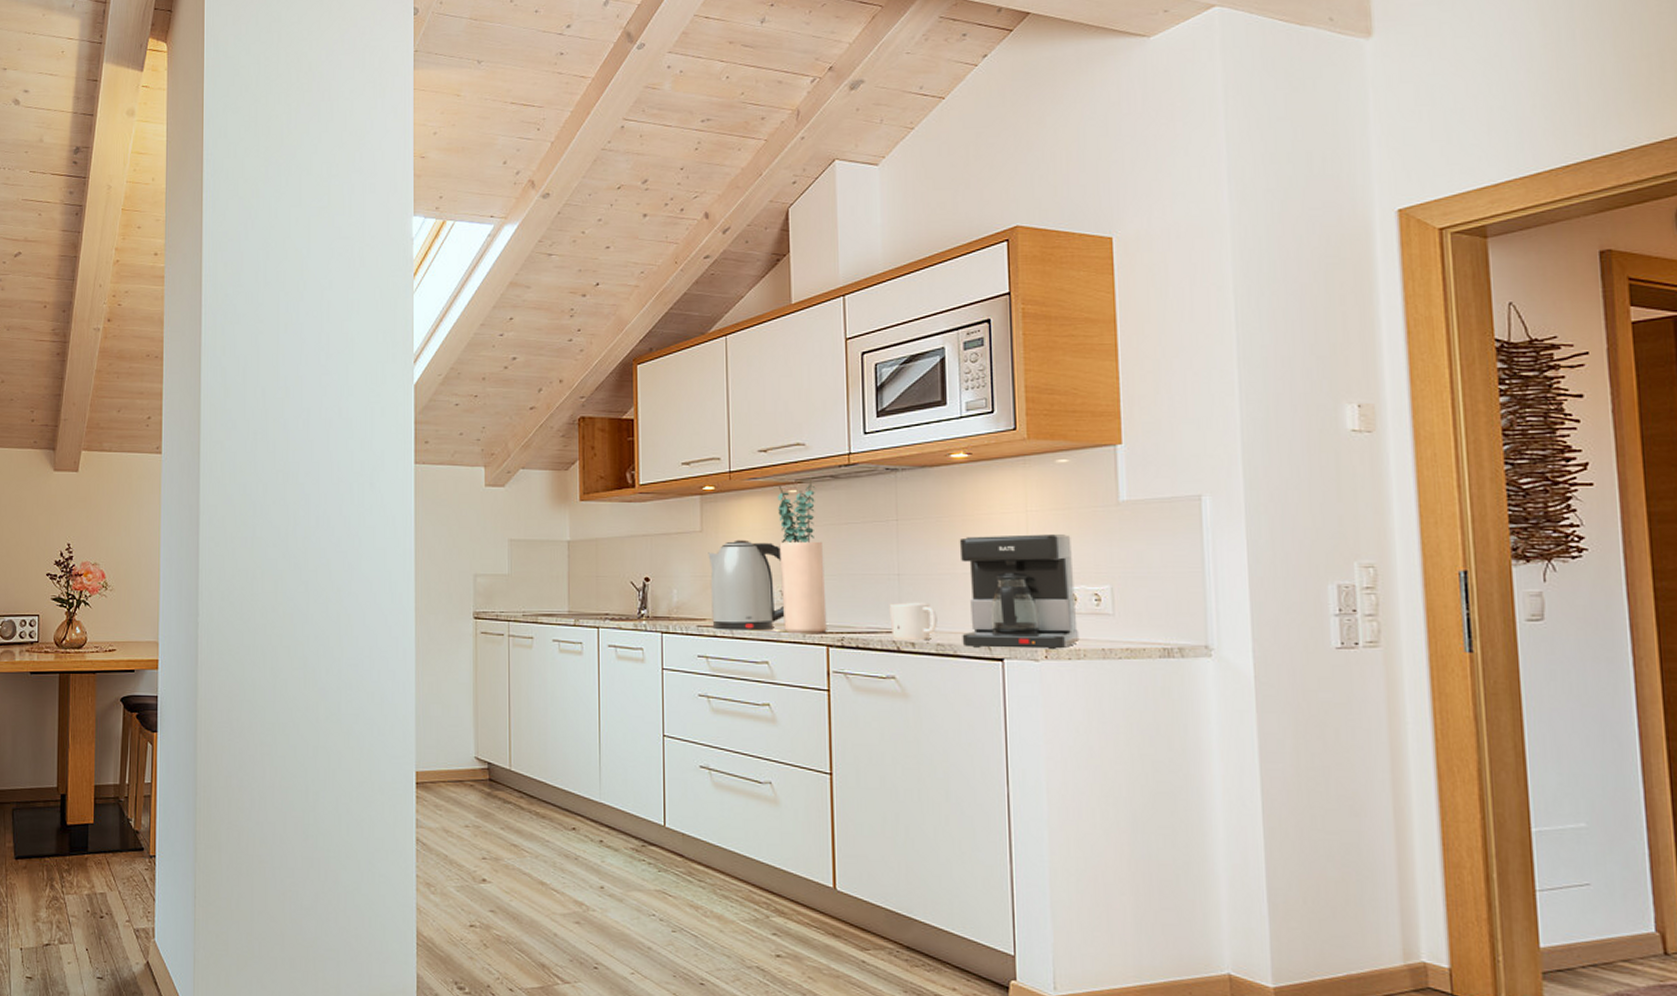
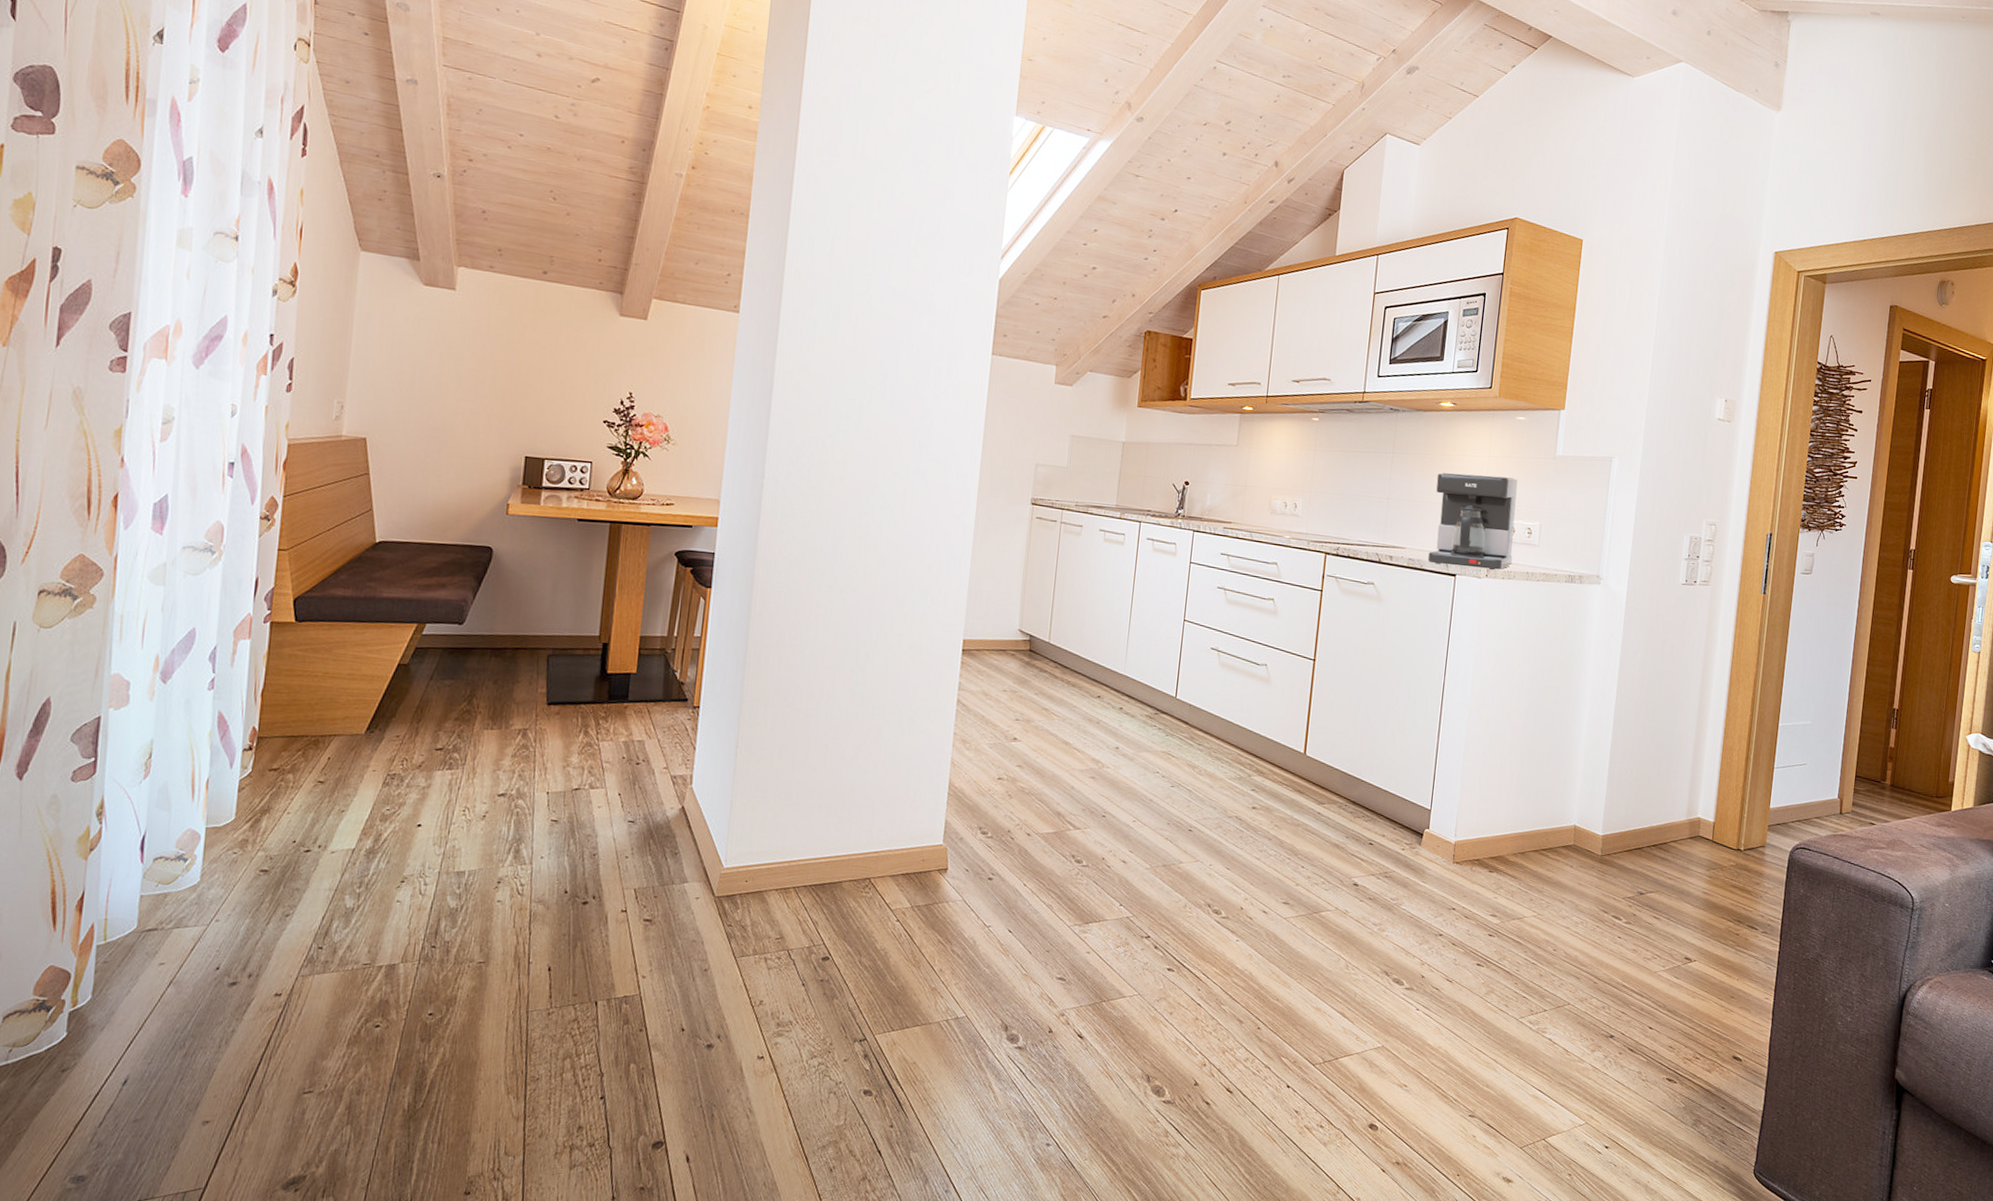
kettle: present [708,539,785,631] -> none [1236,456,1300,536]
vase: present [778,477,827,633] -> none [1293,409,1334,543]
mug: present [889,602,937,641] -> none [1376,522,1412,555]

